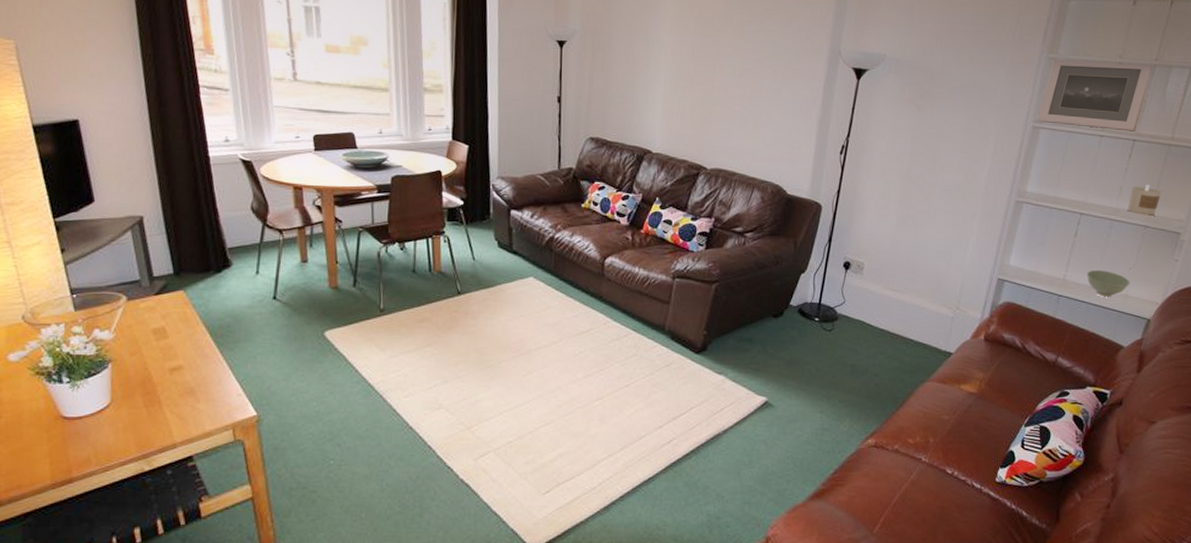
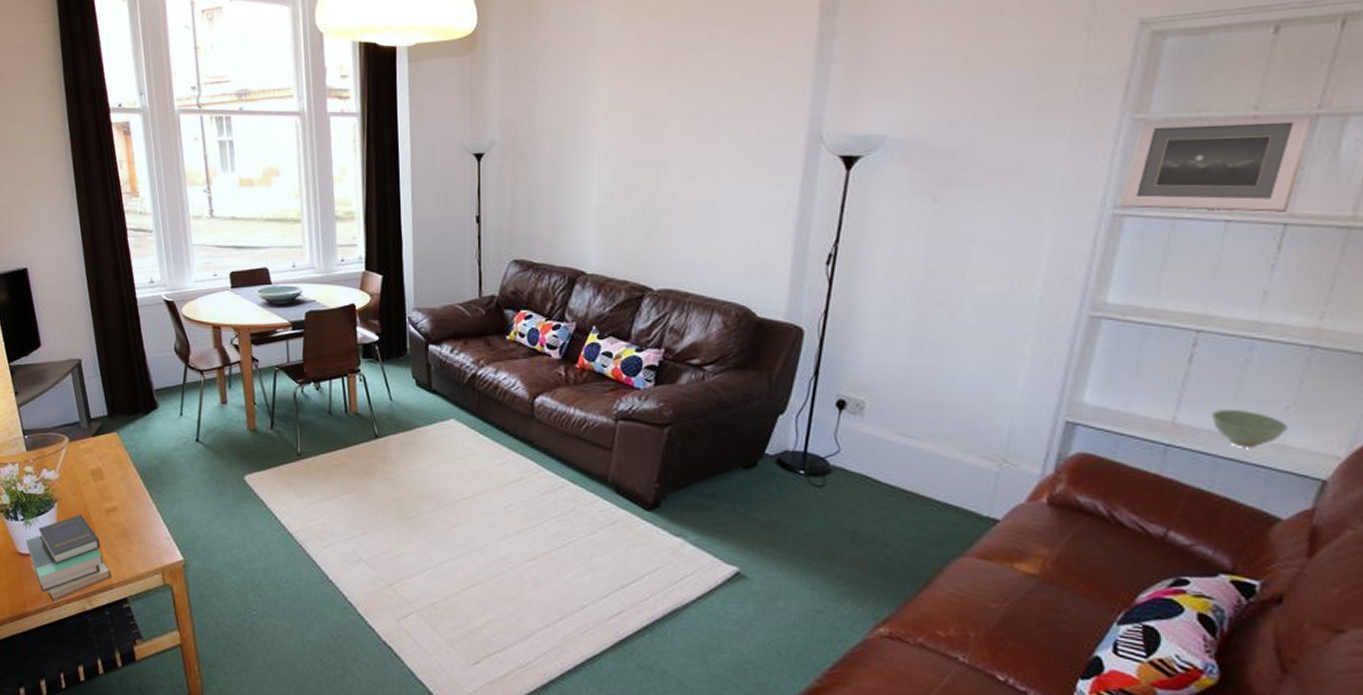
books: none [72,374,175,466] -> present [26,514,111,603]
candle: present [1127,185,1162,215] -> none [1278,286,1340,331]

